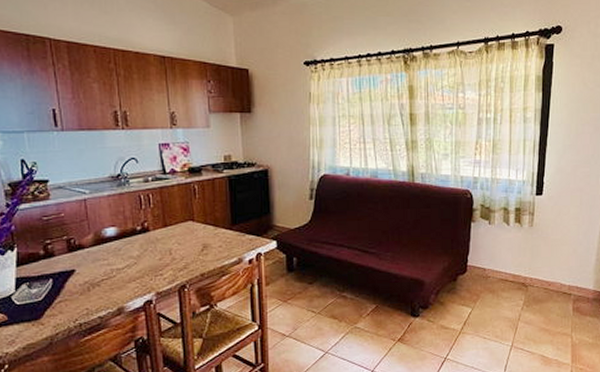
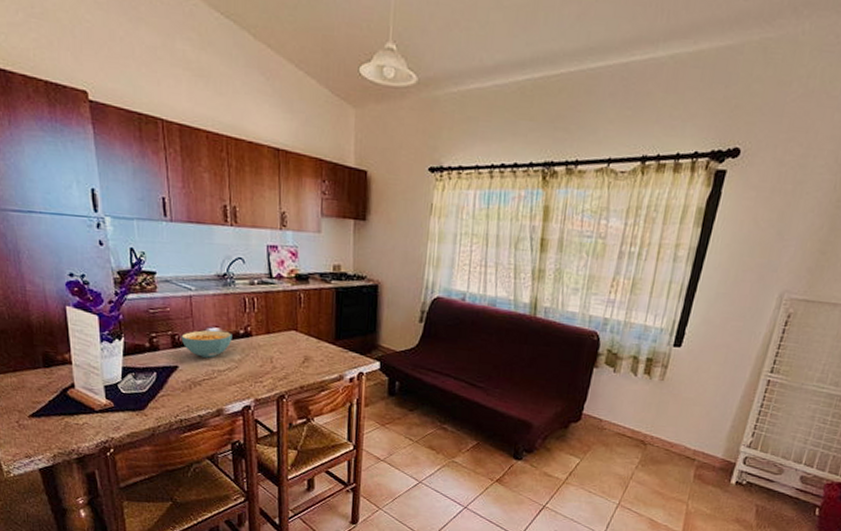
cereal bowl: none [77,229,130,258] -> present [181,329,232,358]

